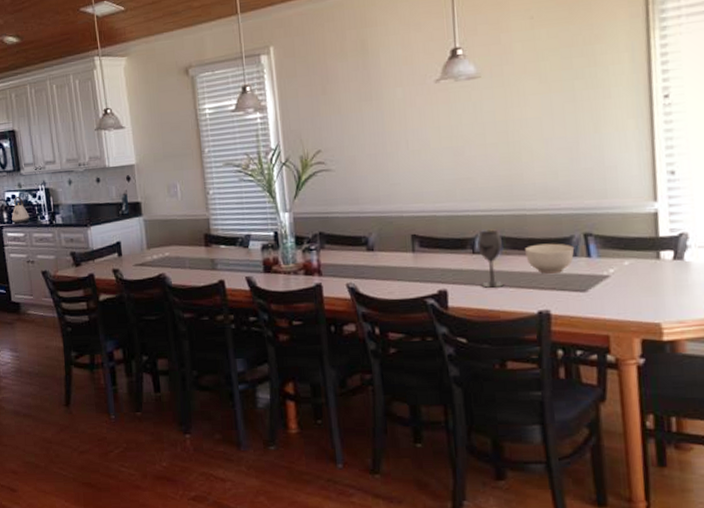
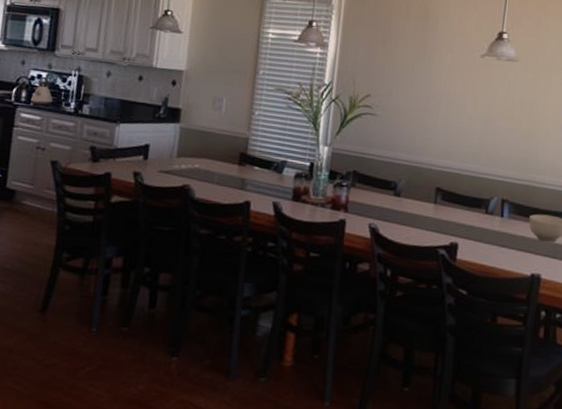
wine glass: present [477,230,504,288] -> none [488,195,512,248]

